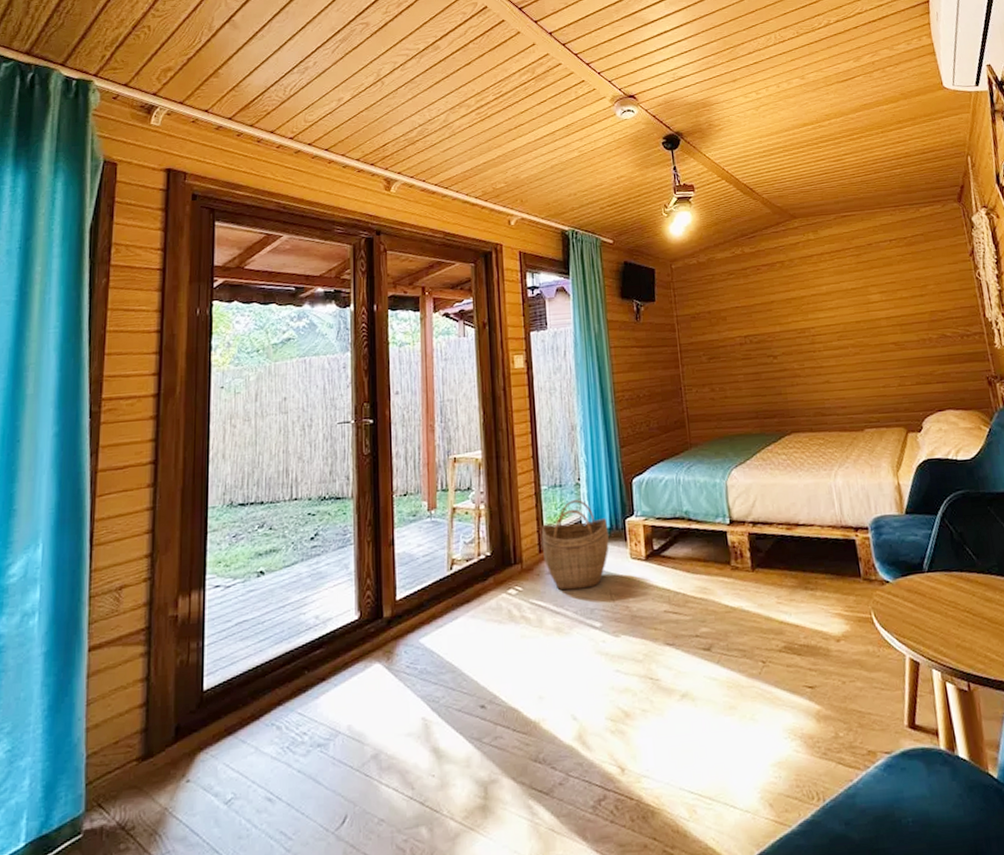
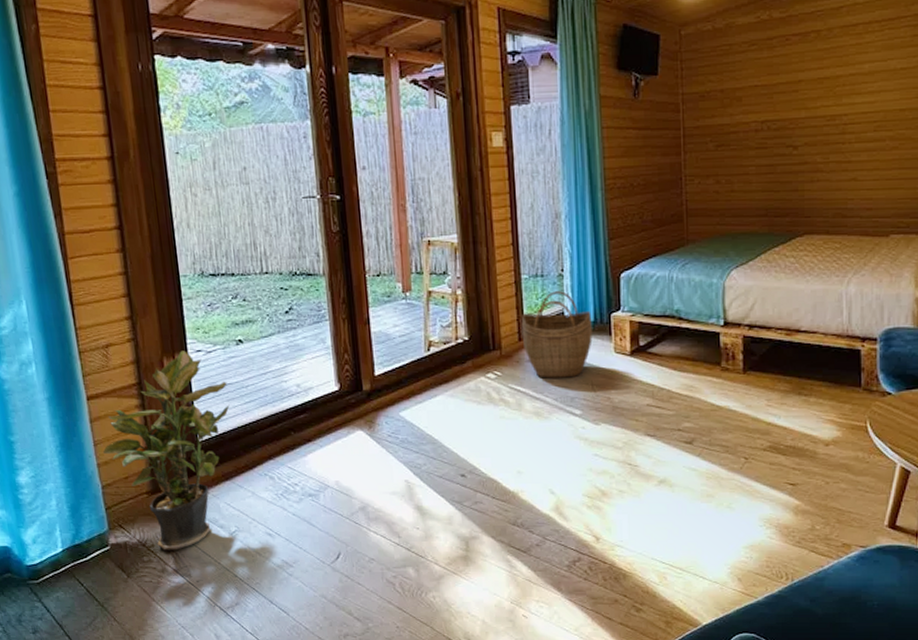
potted plant: none [95,587,243,833] -> present [102,350,230,550]

